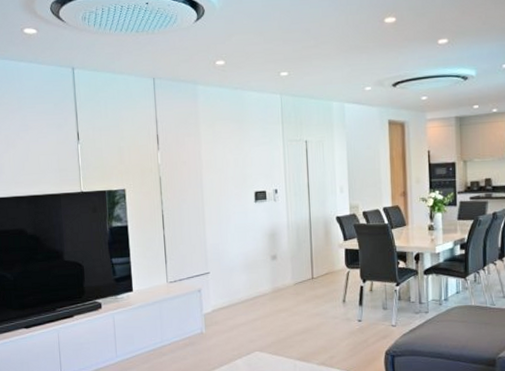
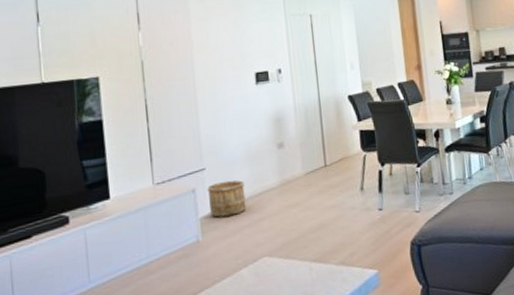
wooden bucket: none [210,284,243,315] -> present [207,180,246,218]

